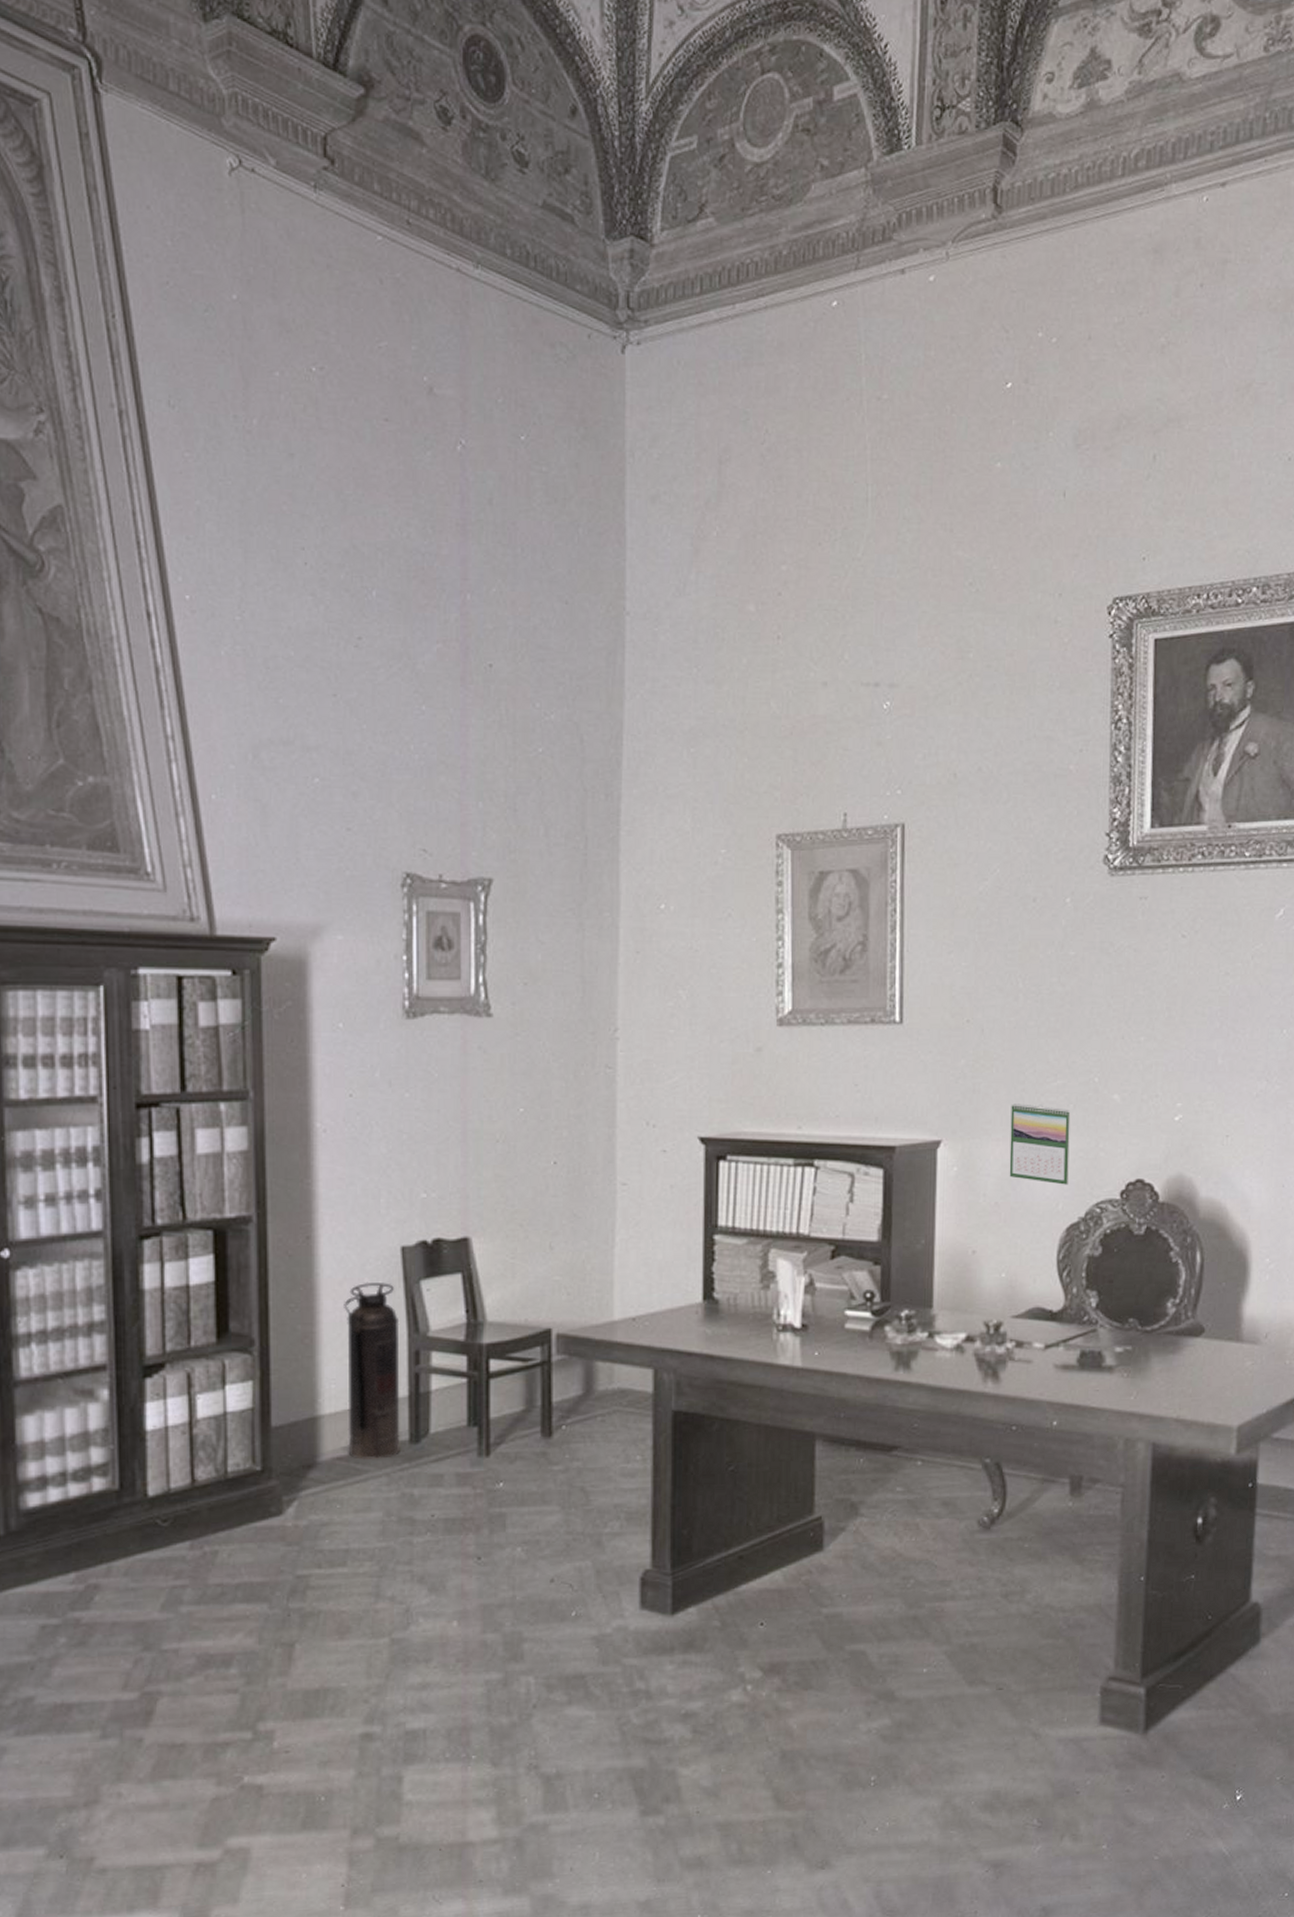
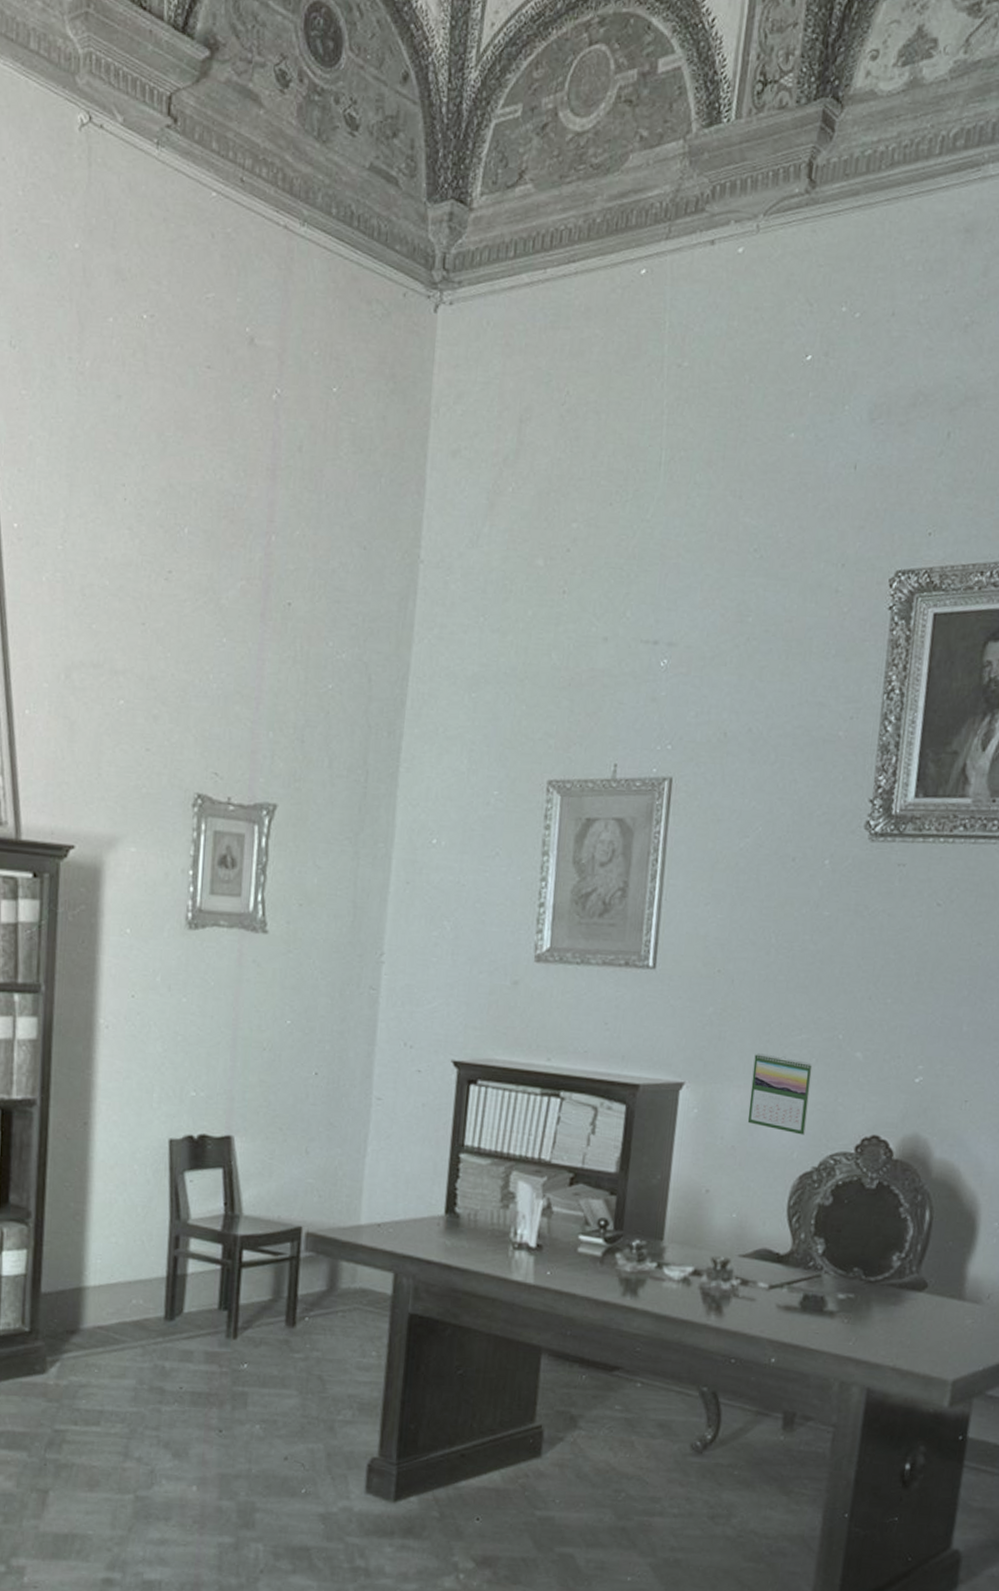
fire extinguisher: present [344,1282,400,1459] -> none [108,1168,163,1332]

